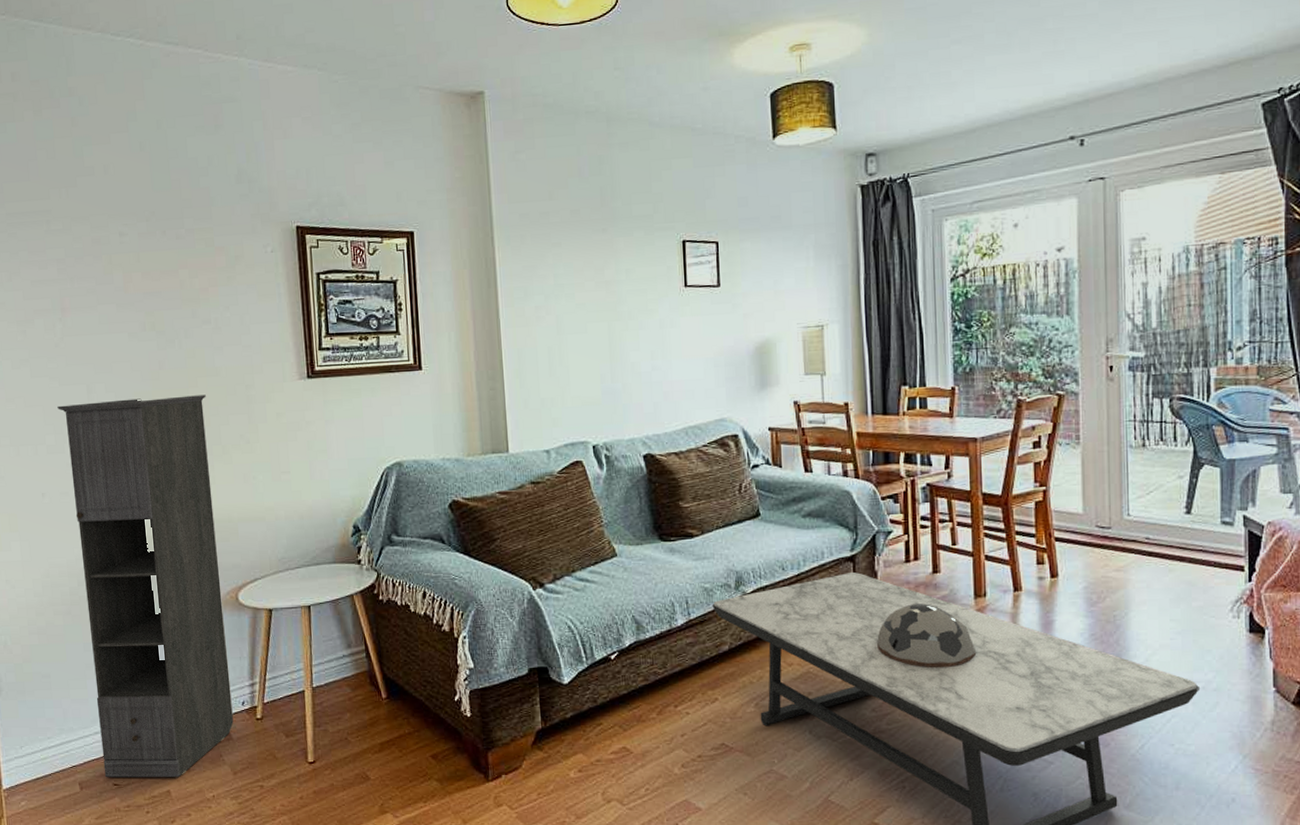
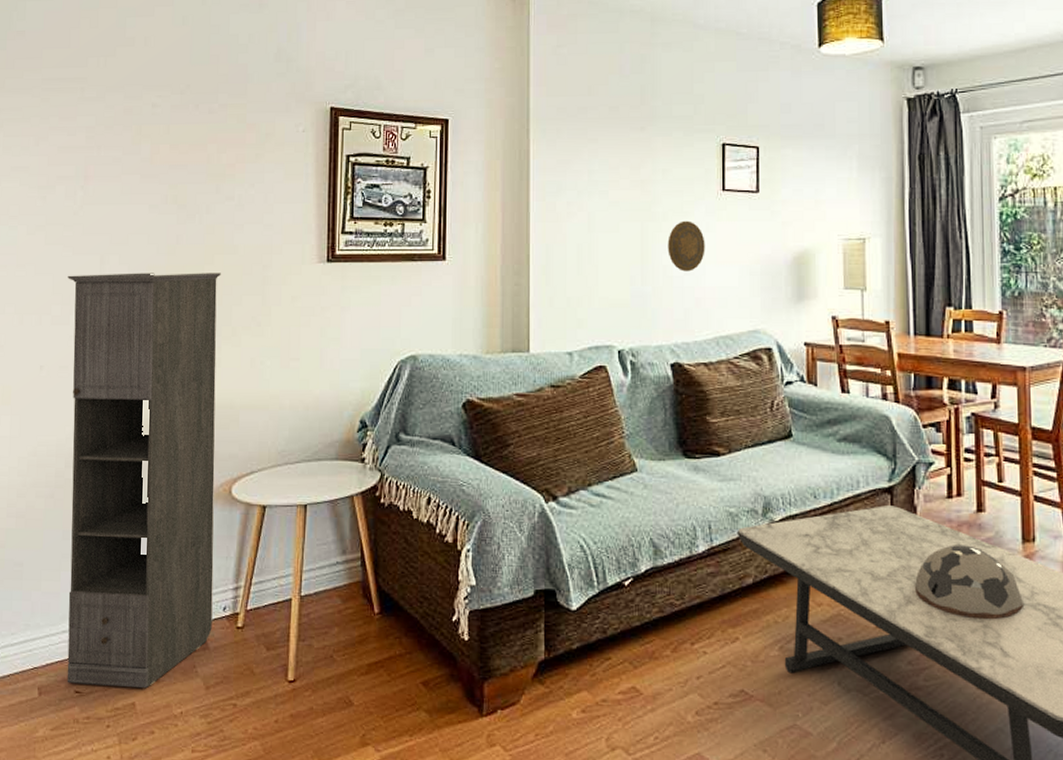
decorative plate: none [634,318,671,367] -> present [667,220,705,272]

